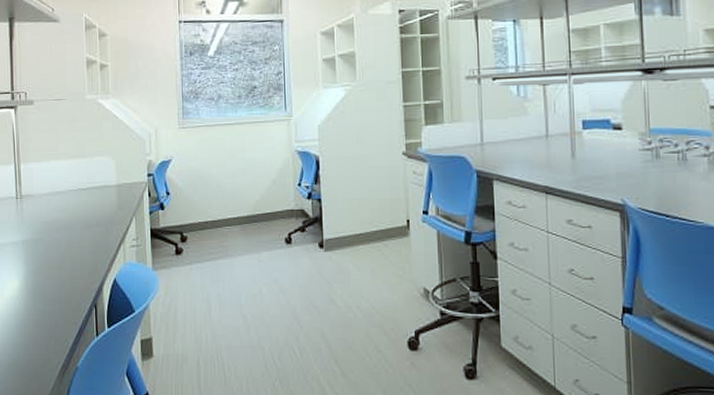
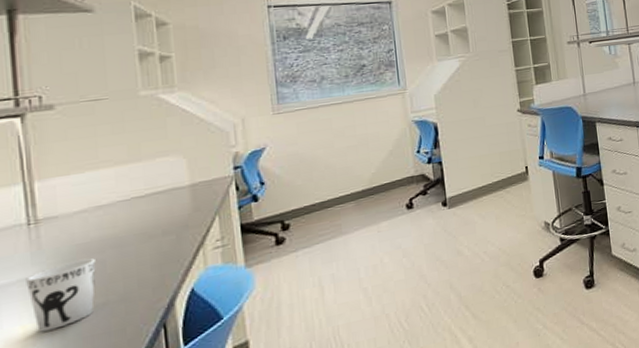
cup: none [14,234,55,288] -> present [26,258,96,332]

